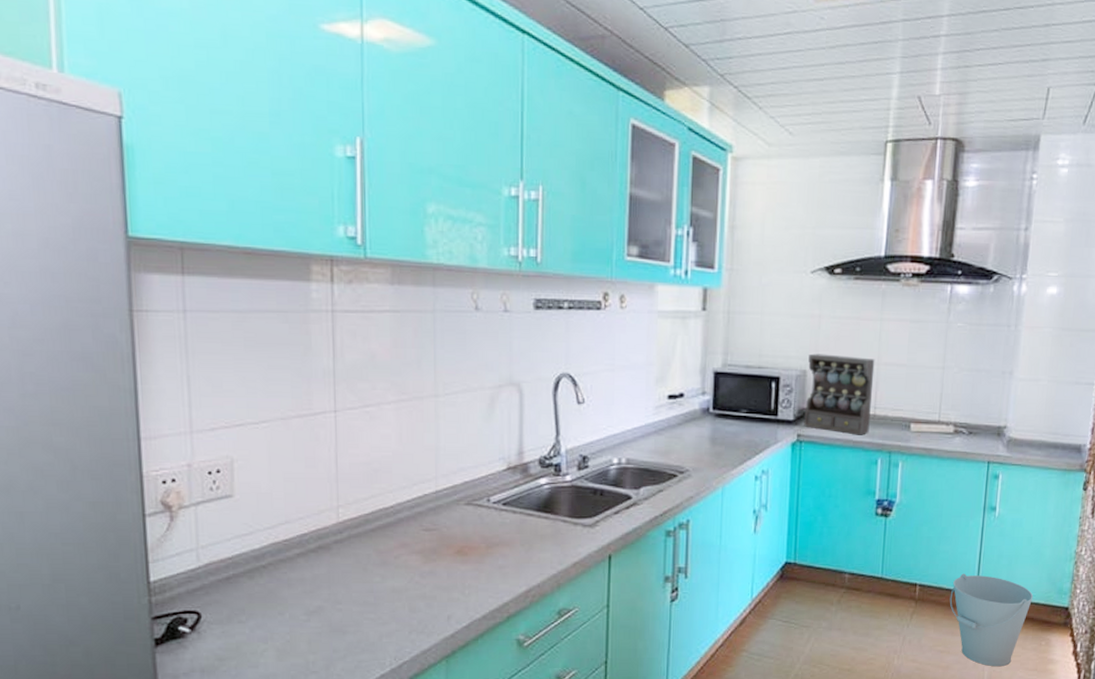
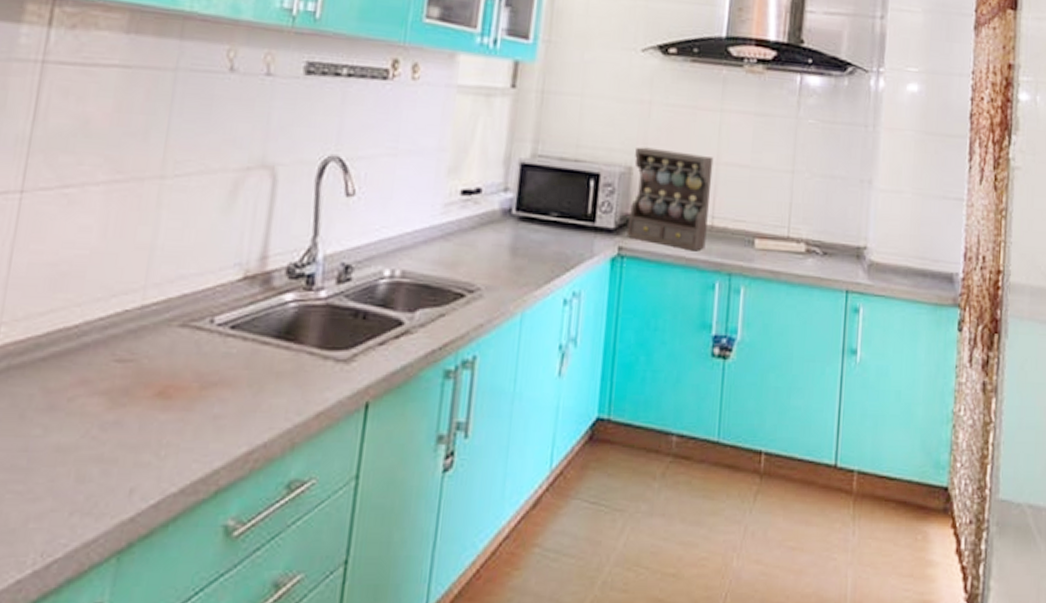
bucket: present [949,573,1034,667] -> none [802,438,905,571]

